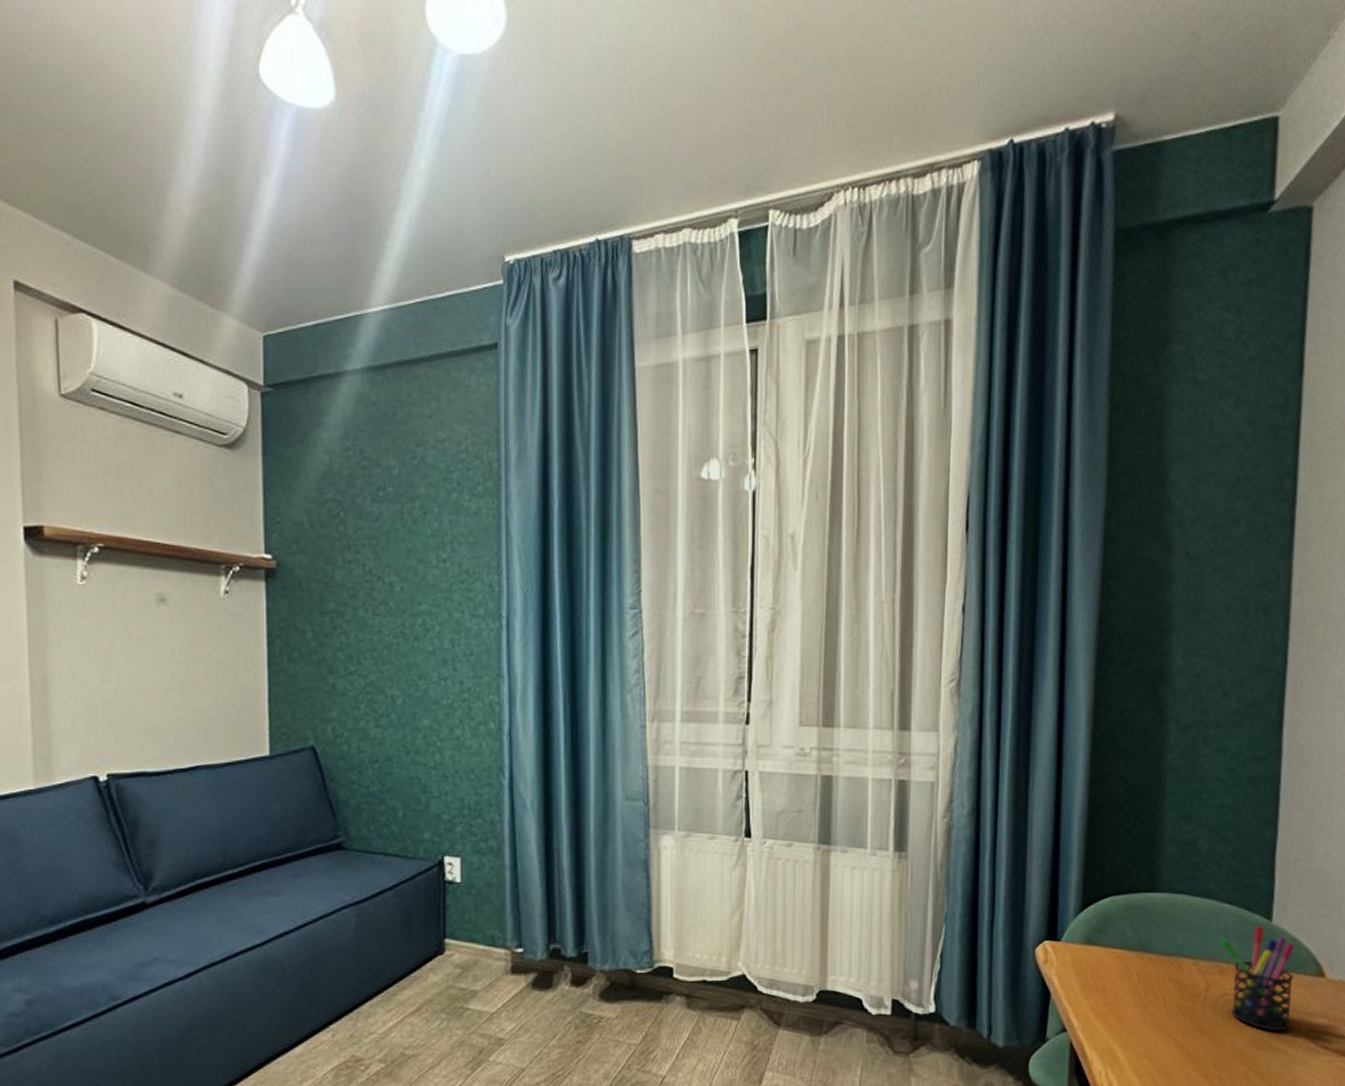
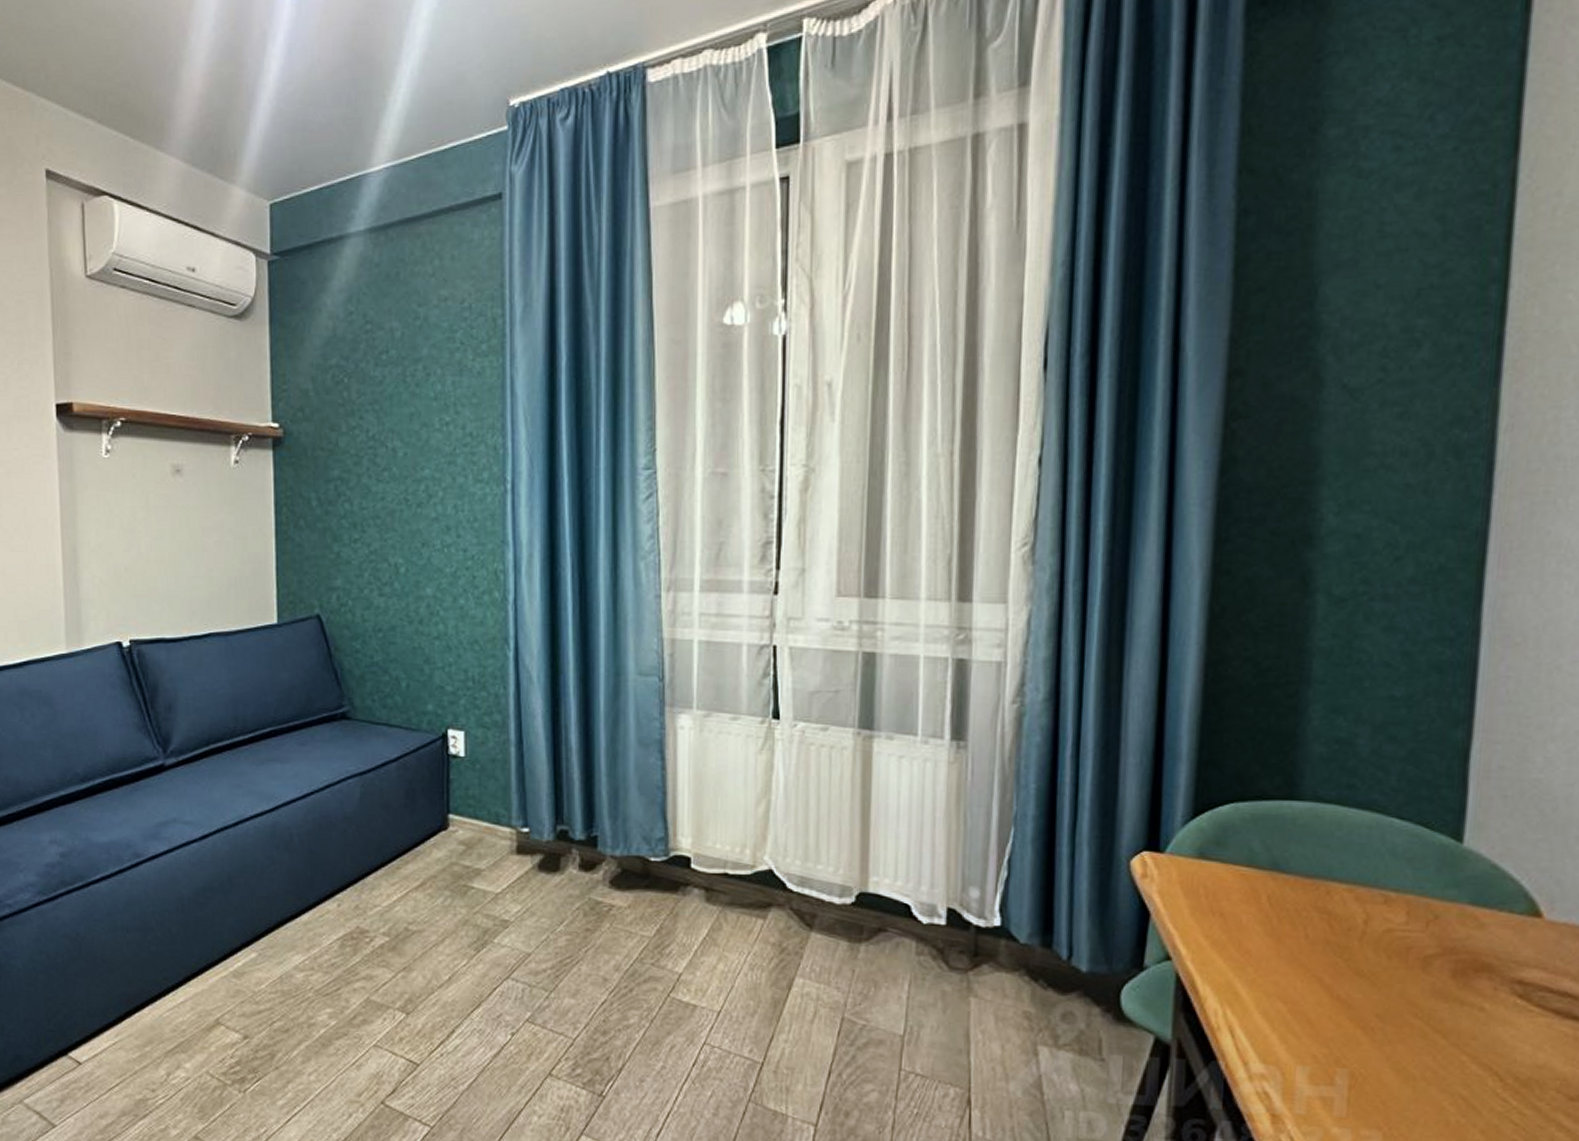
pen holder: present [1221,925,1295,1032] -> none [1387,847,1497,982]

